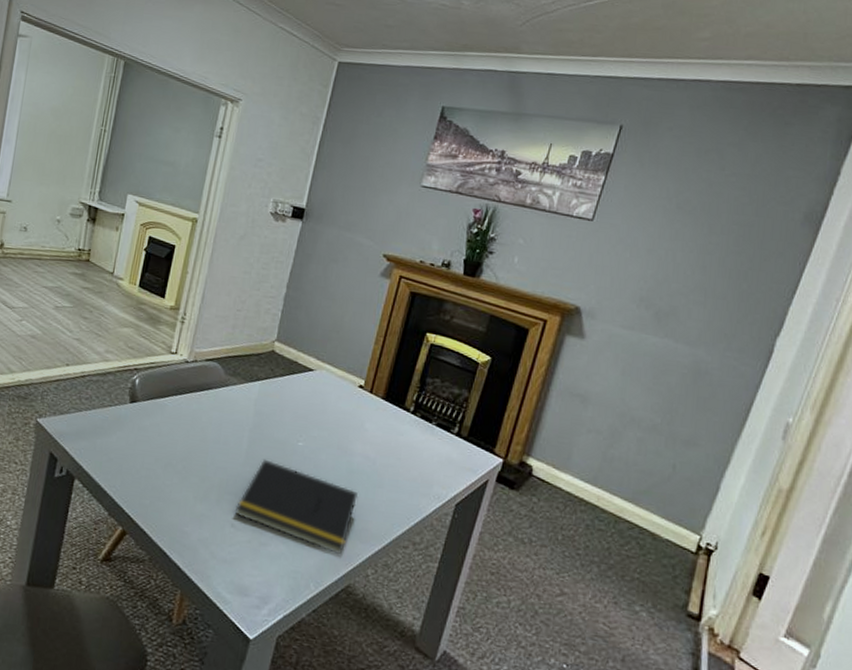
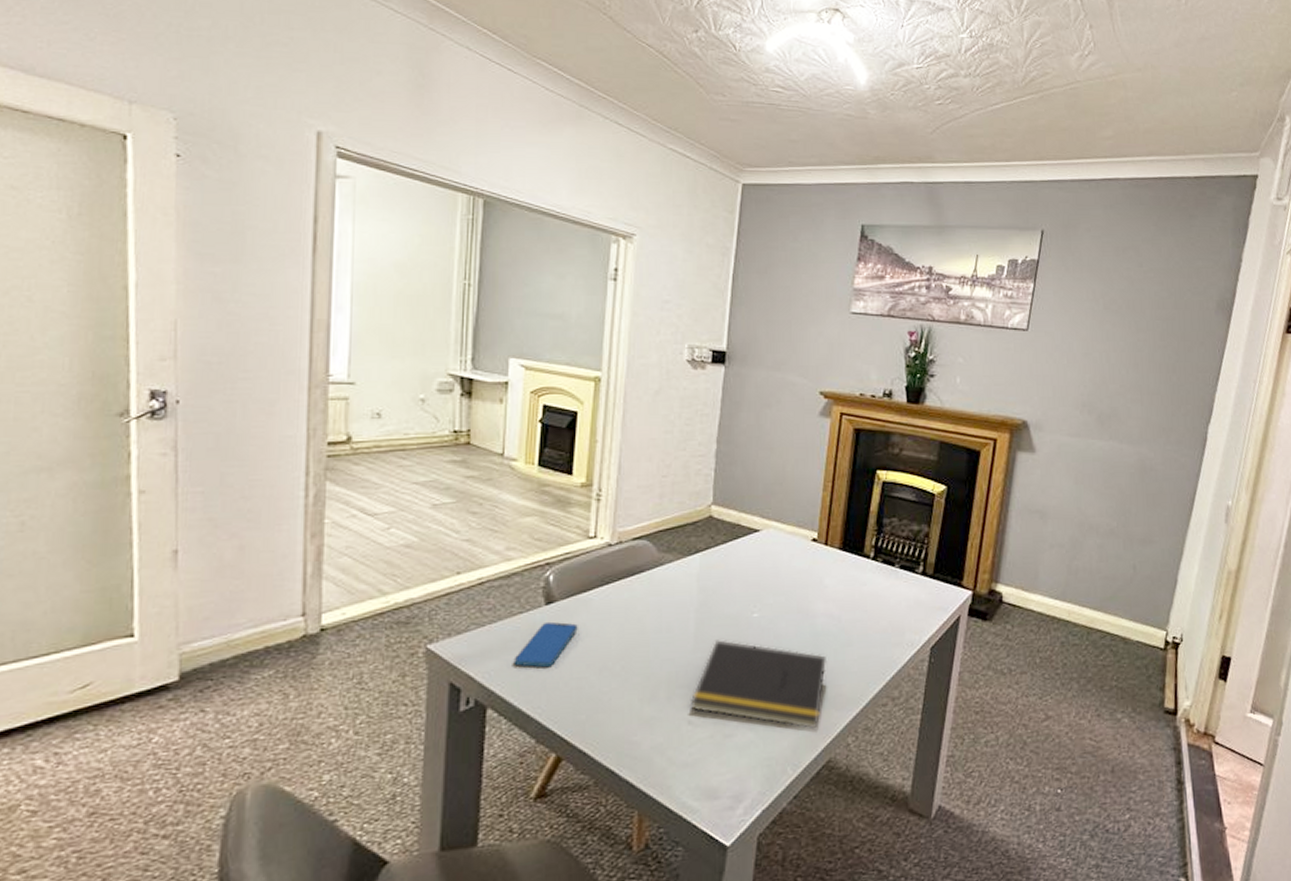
smartphone: none [99,417,153,455] -> present [514,621,578,668]

